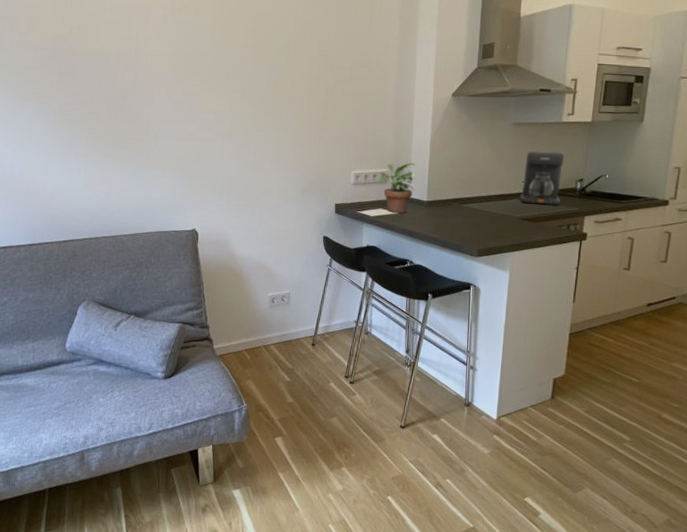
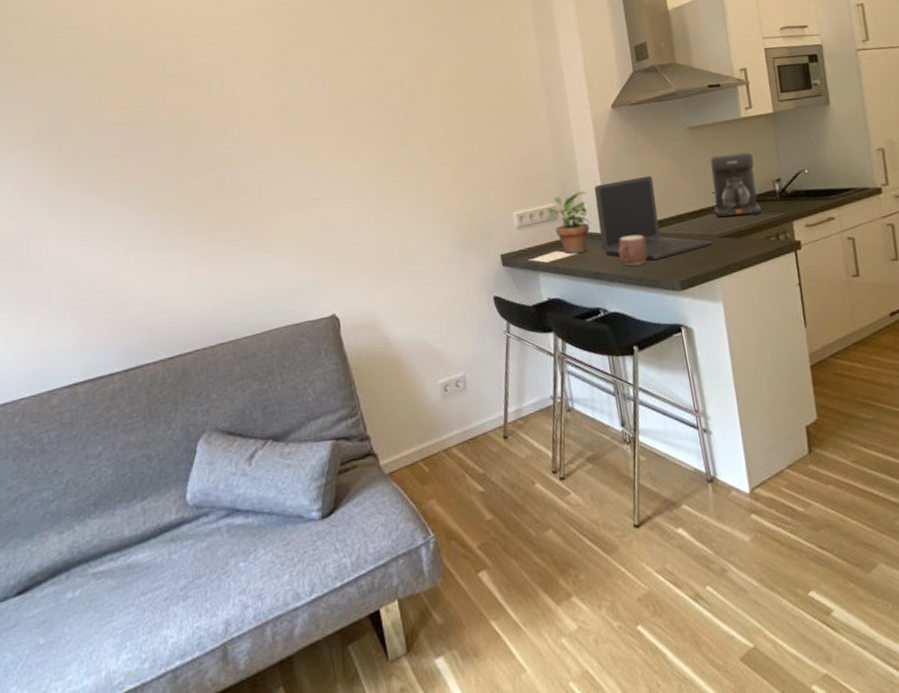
laptop: none [419,158,513,230] -> present [594,175,713,261]
mug: none [432,205,457,231] -> present [618,235,648,266]

